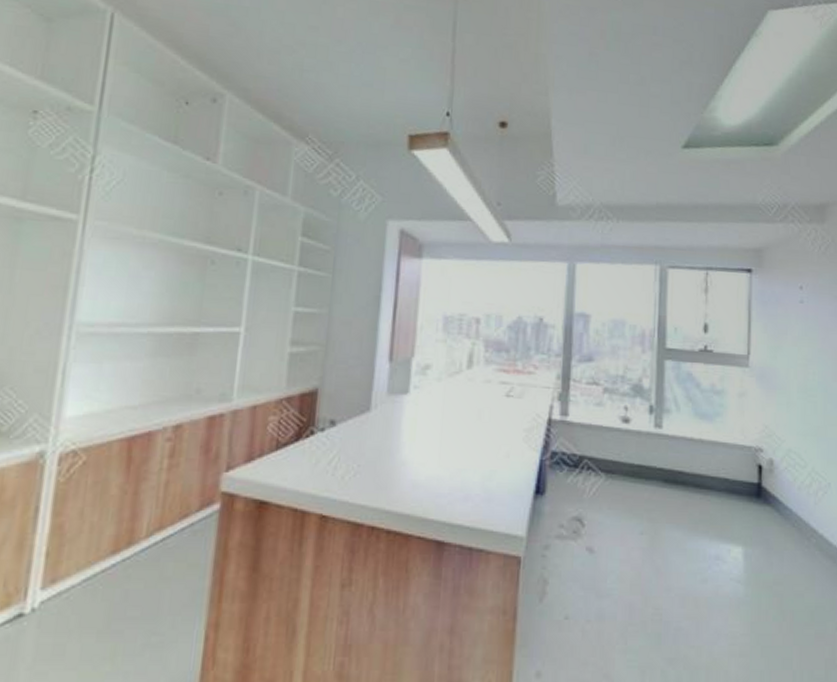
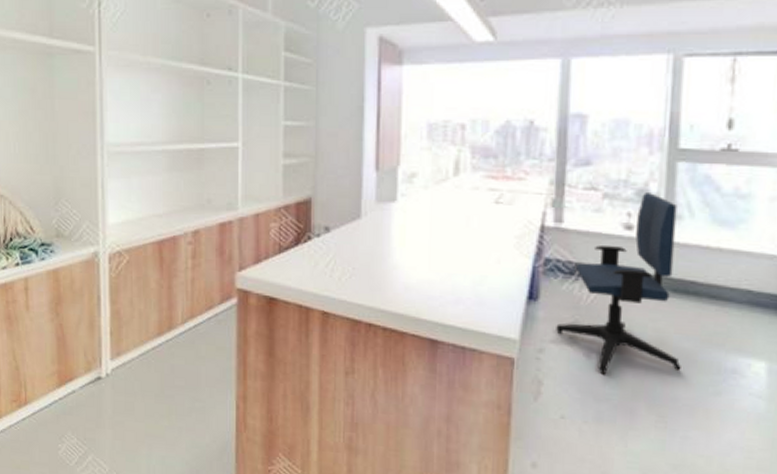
office chair: none [561,388,673,569] -> present [556,193,681,375]

